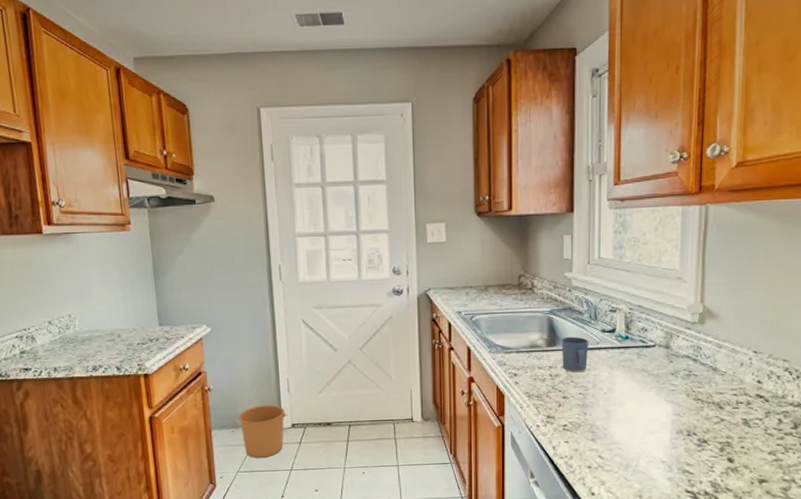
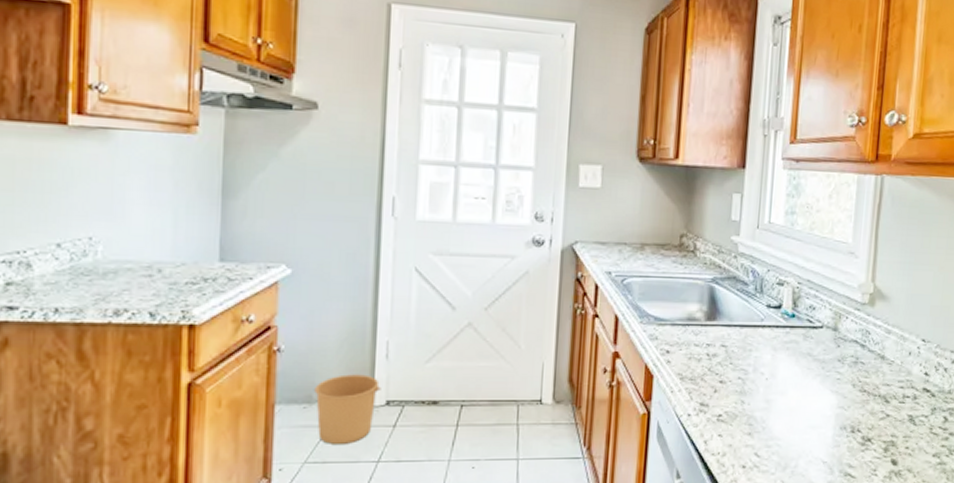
mug: present [561,336,588,373] -> none [721,310,752,353]

